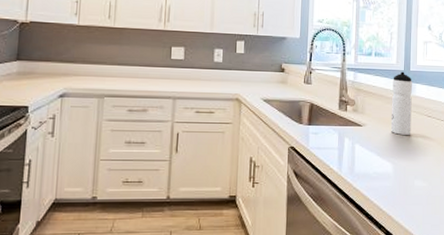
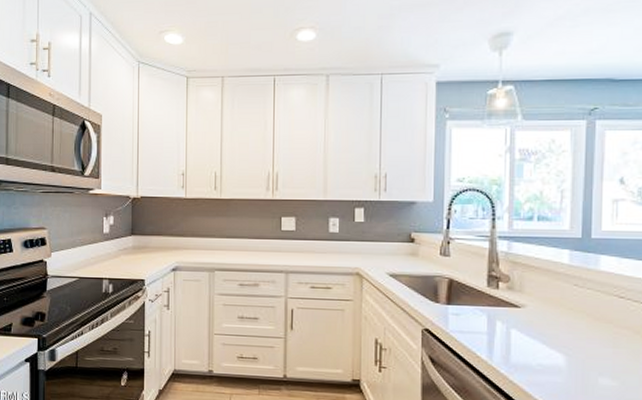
water bottle: present [390,71,412,135] -> none [561,239,595,320]

